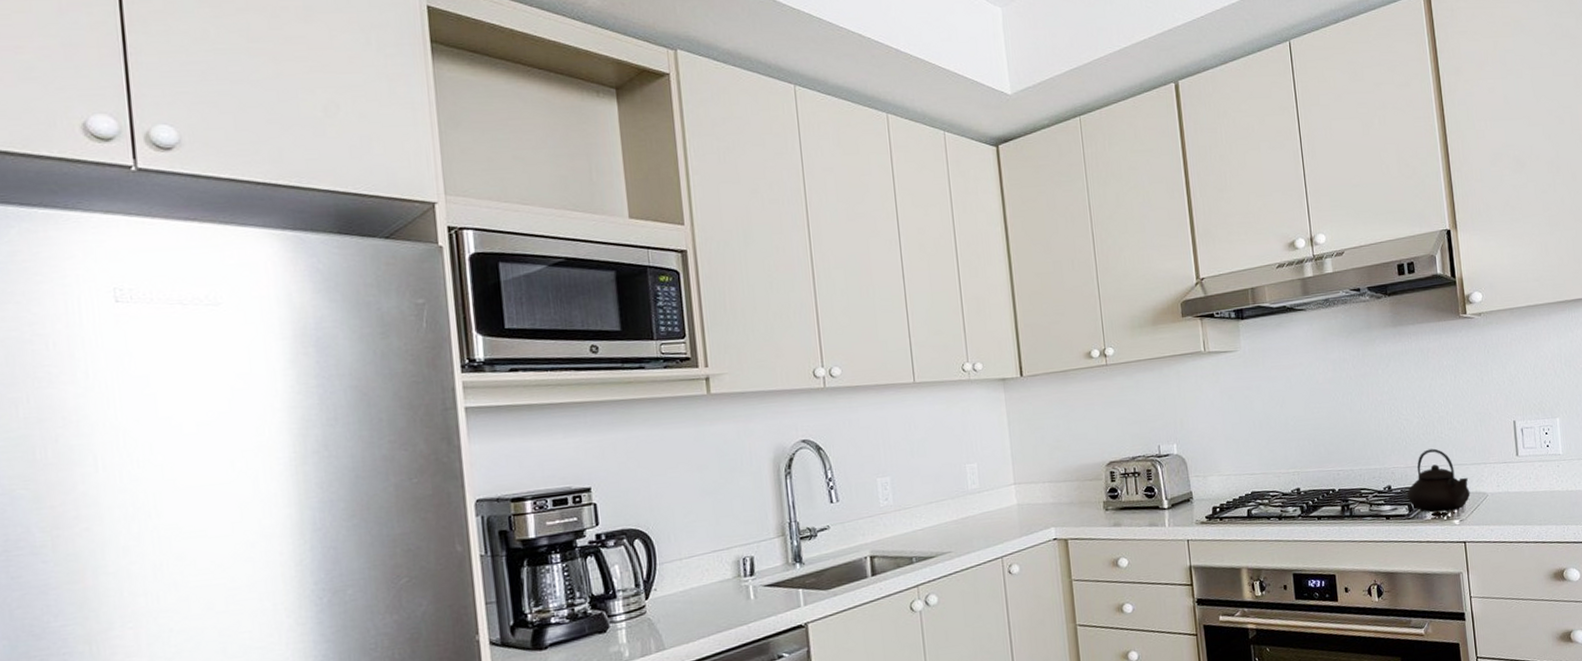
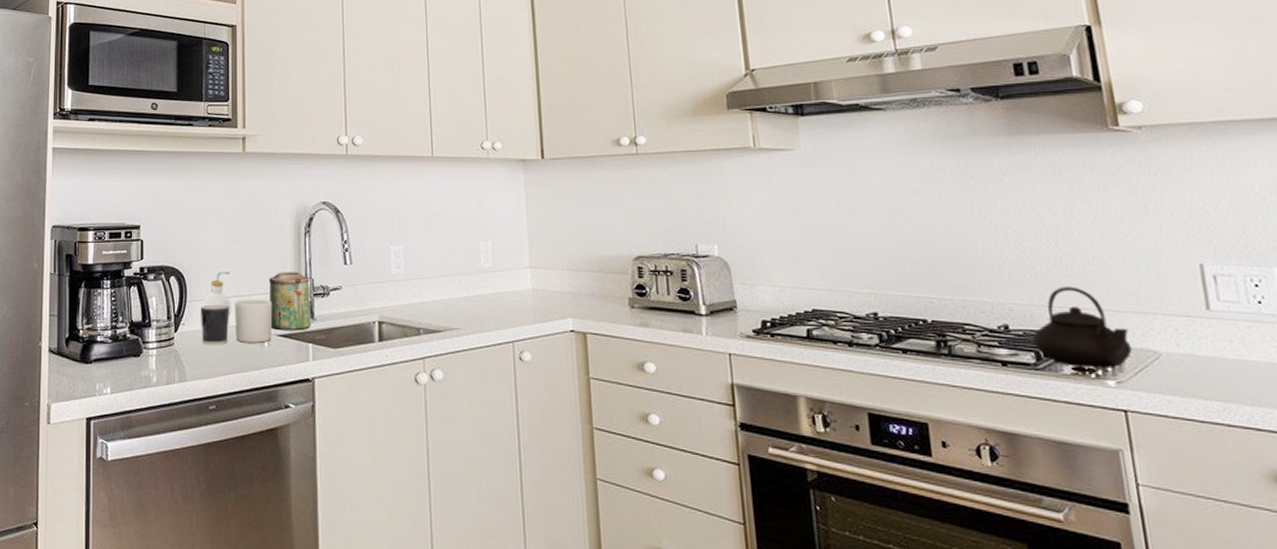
soap dispenser: none [671,526,710,577] -> present [198,271,231,317]
mug: none [673,562,709,608] -> present [200,304,230,346]
mug: none [712,550,758,600] -> present [234,299,273,344]
canister: none [750,517,801,581] -> present [269,272,312,331]

